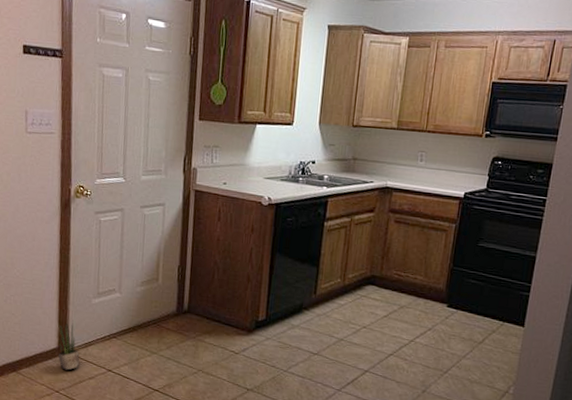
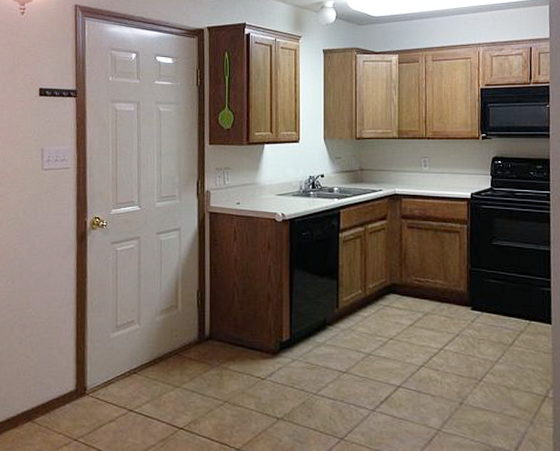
potted plant: present [58,323,80,370] -> none [76,361,99,414]

